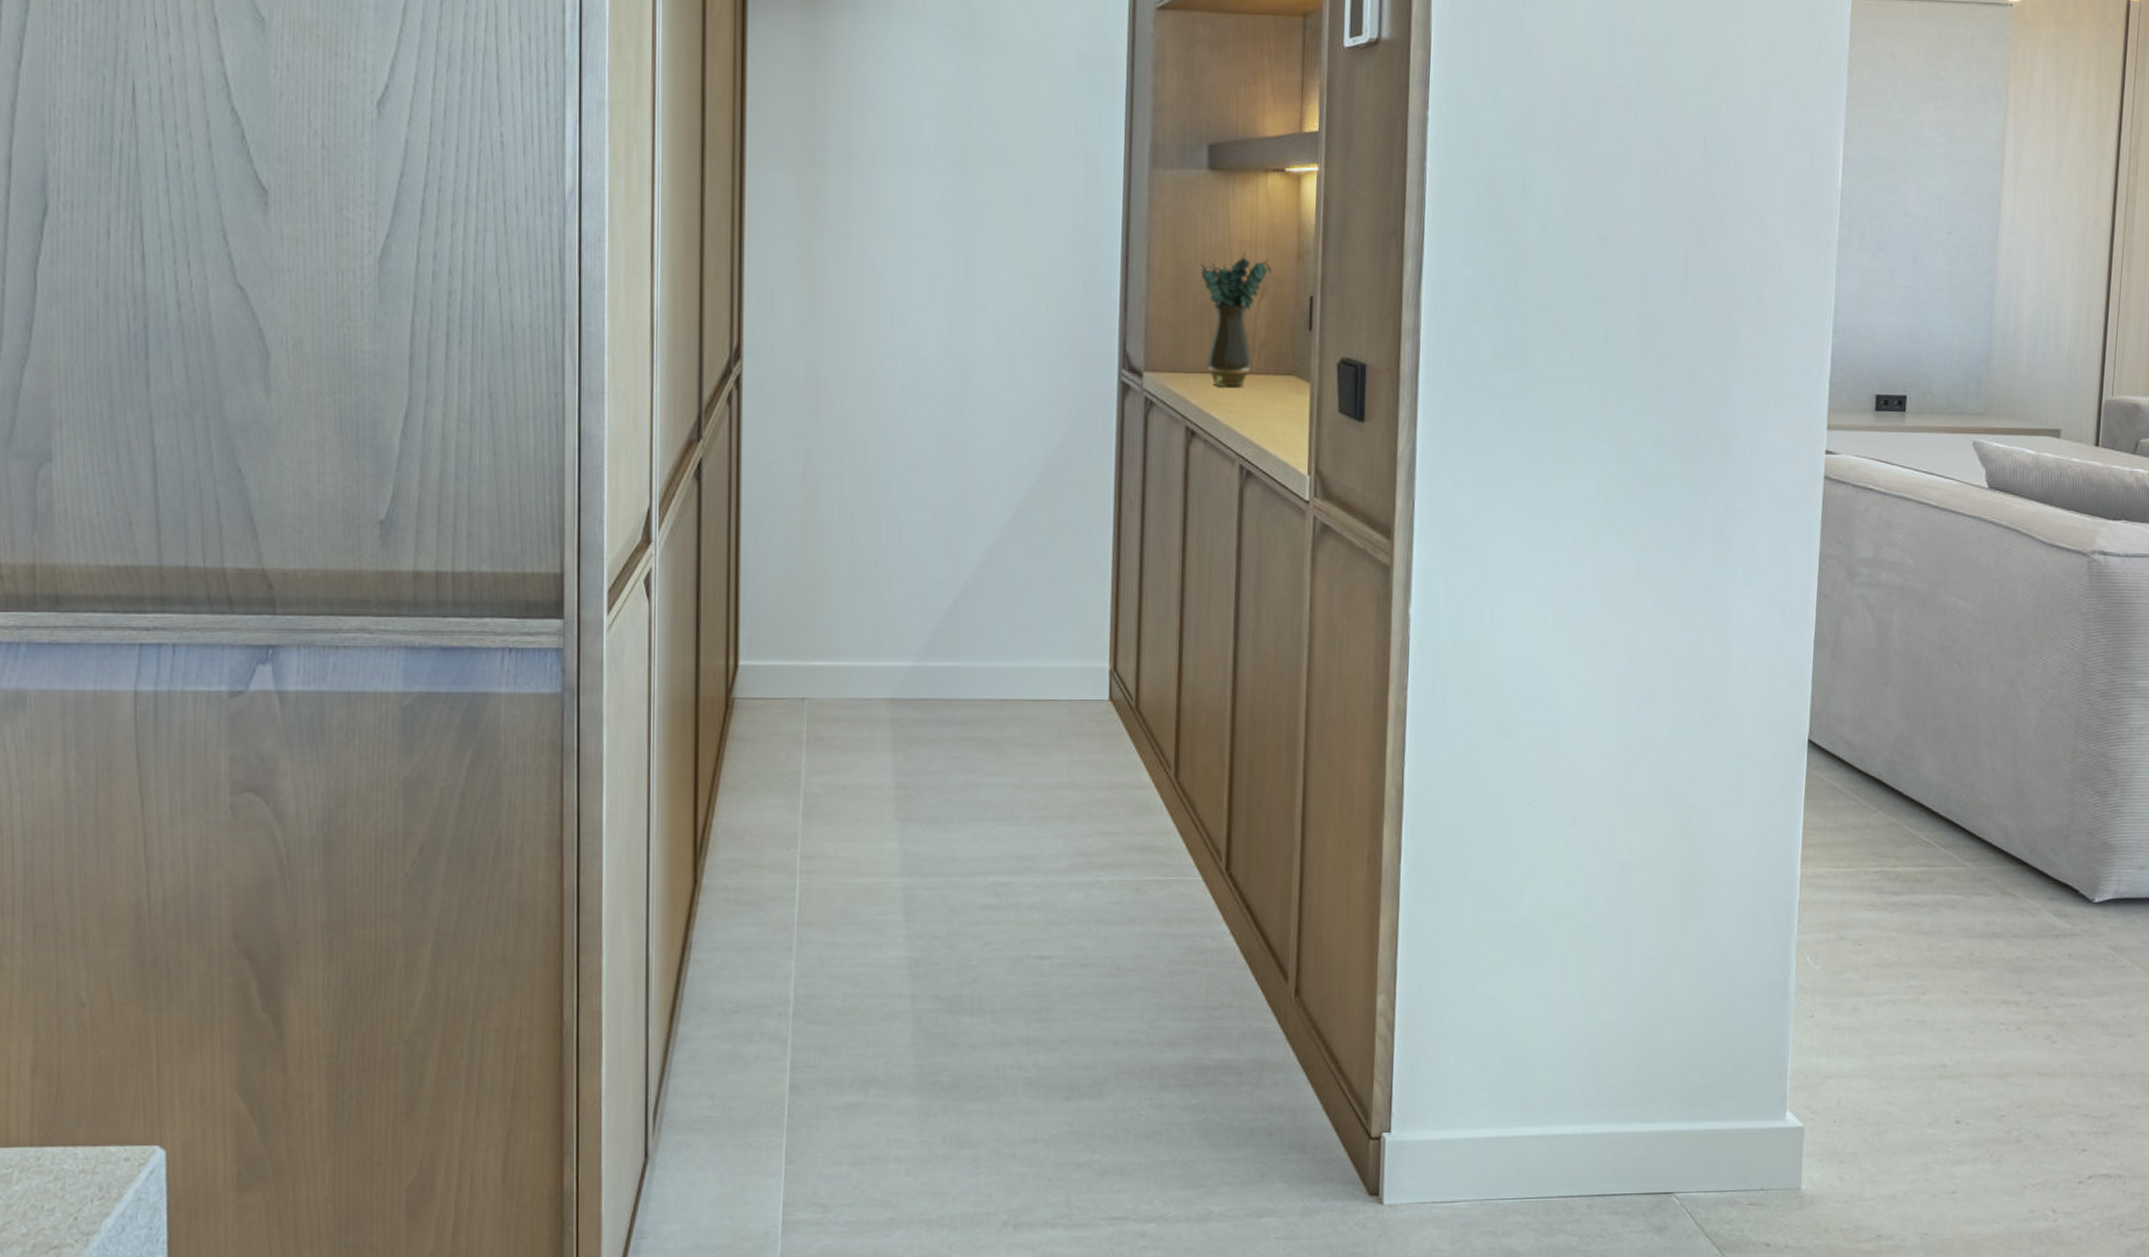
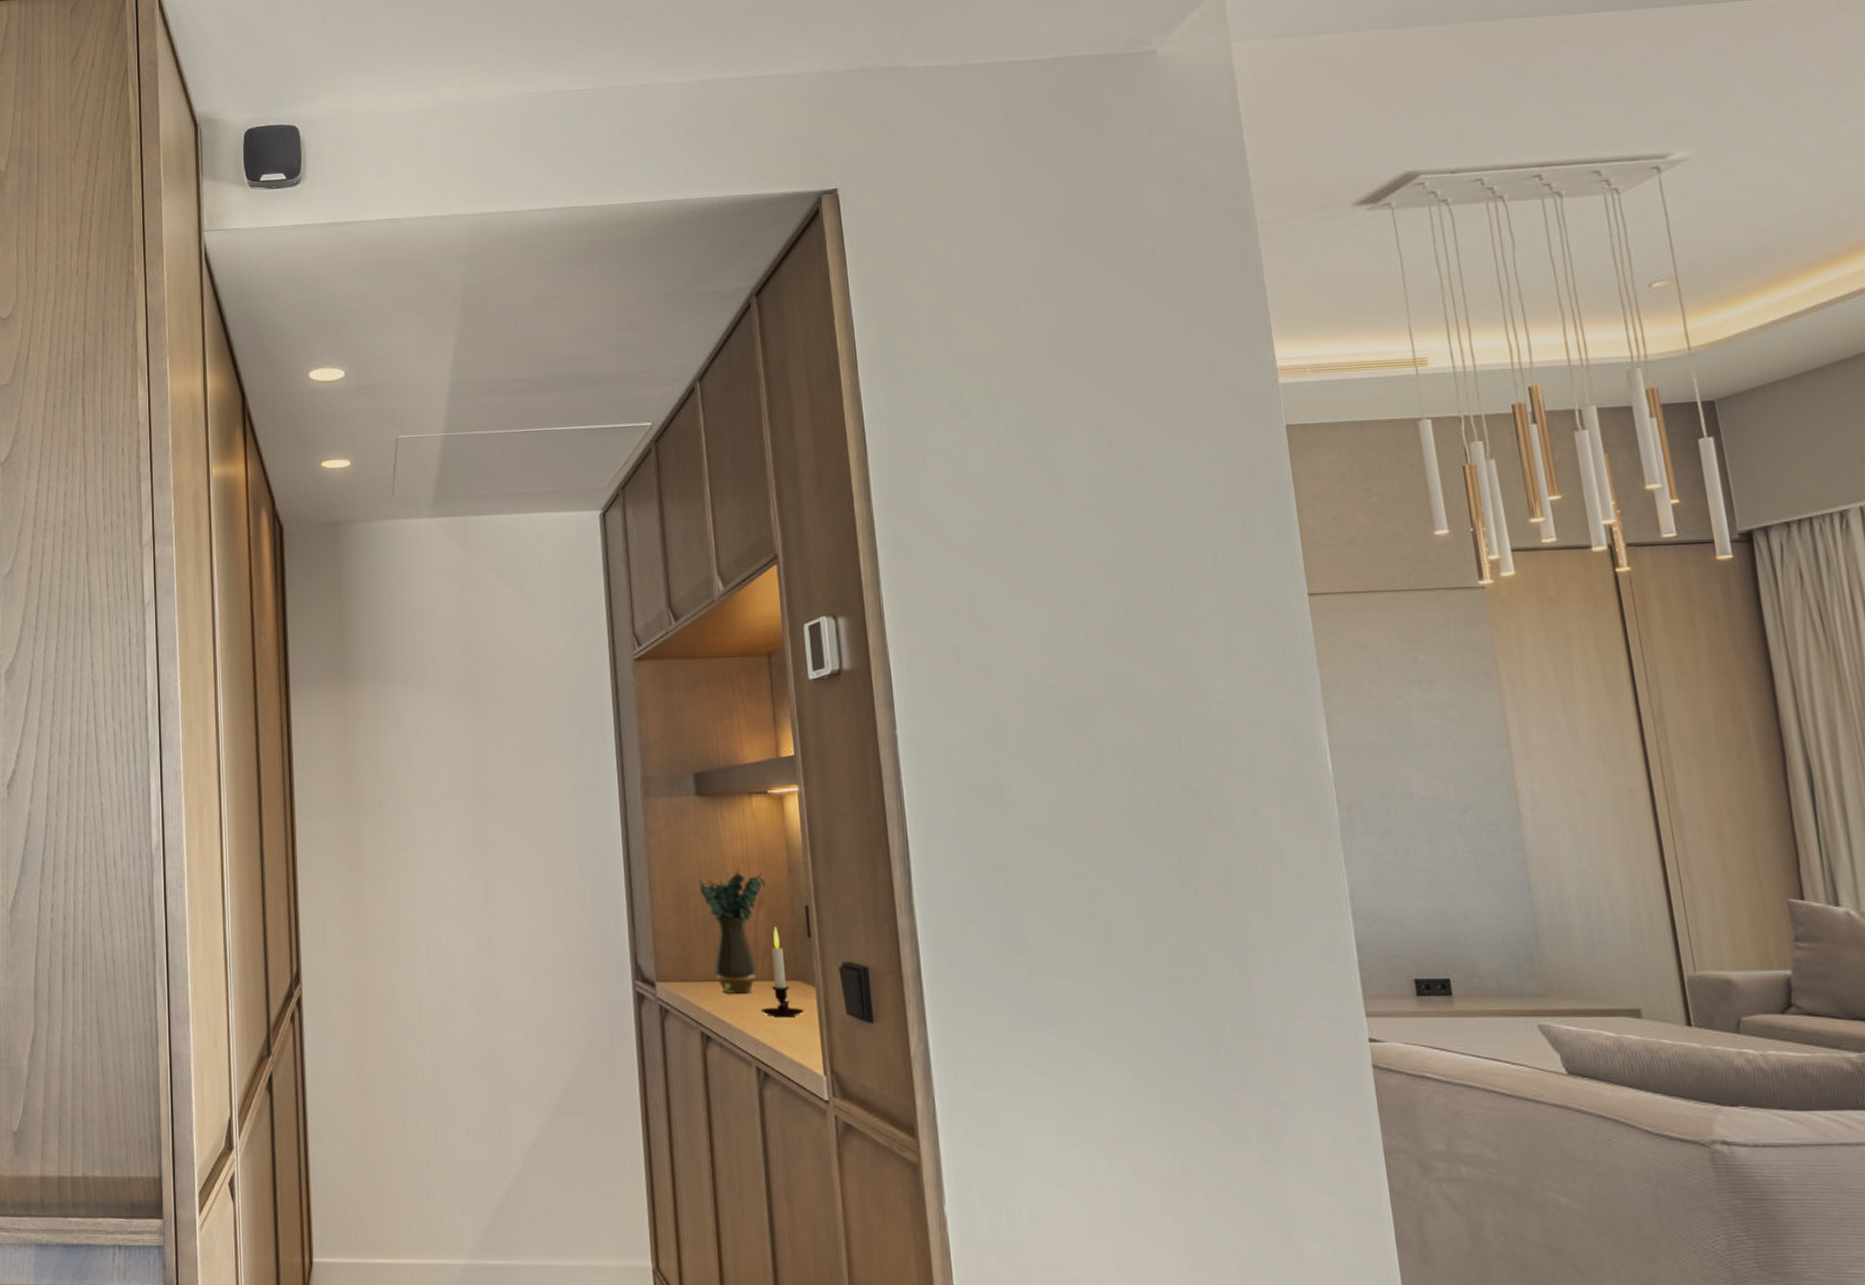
candle: none [1250,317,1296,413] -> present [760,927,805,1016]

